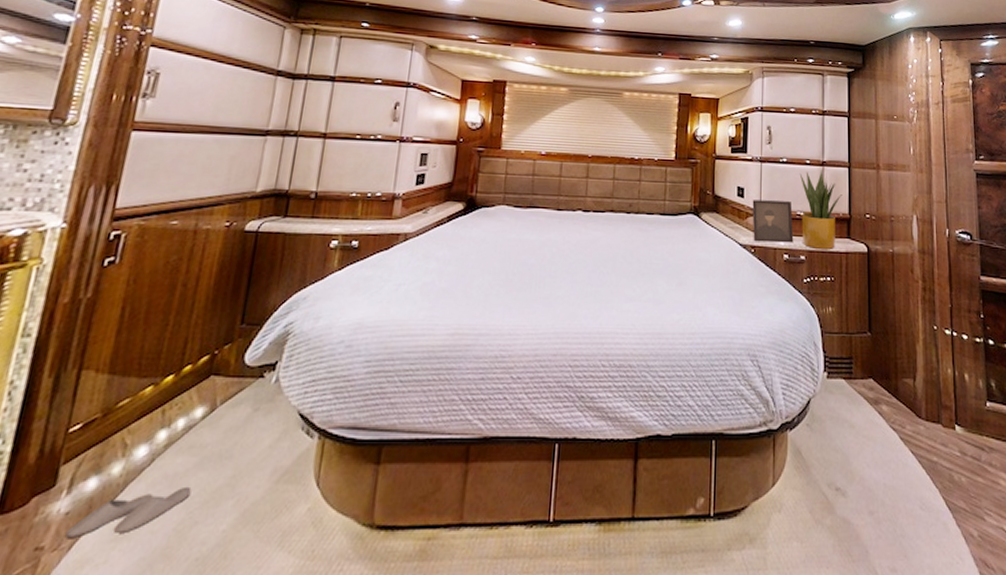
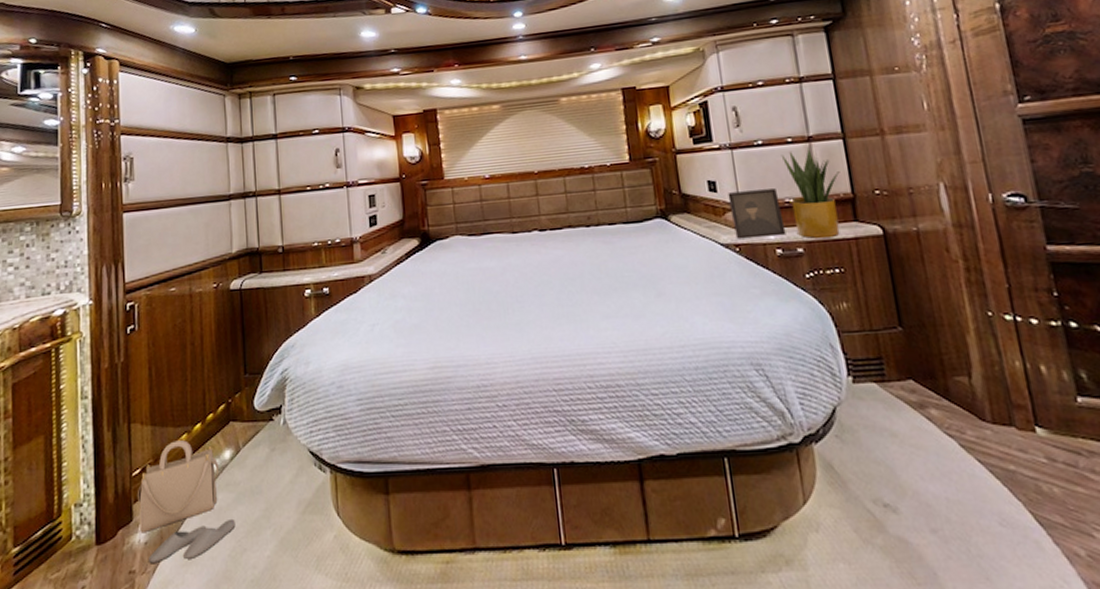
handbag: none [63,393,186,502] -> present [137,440,220,533]

